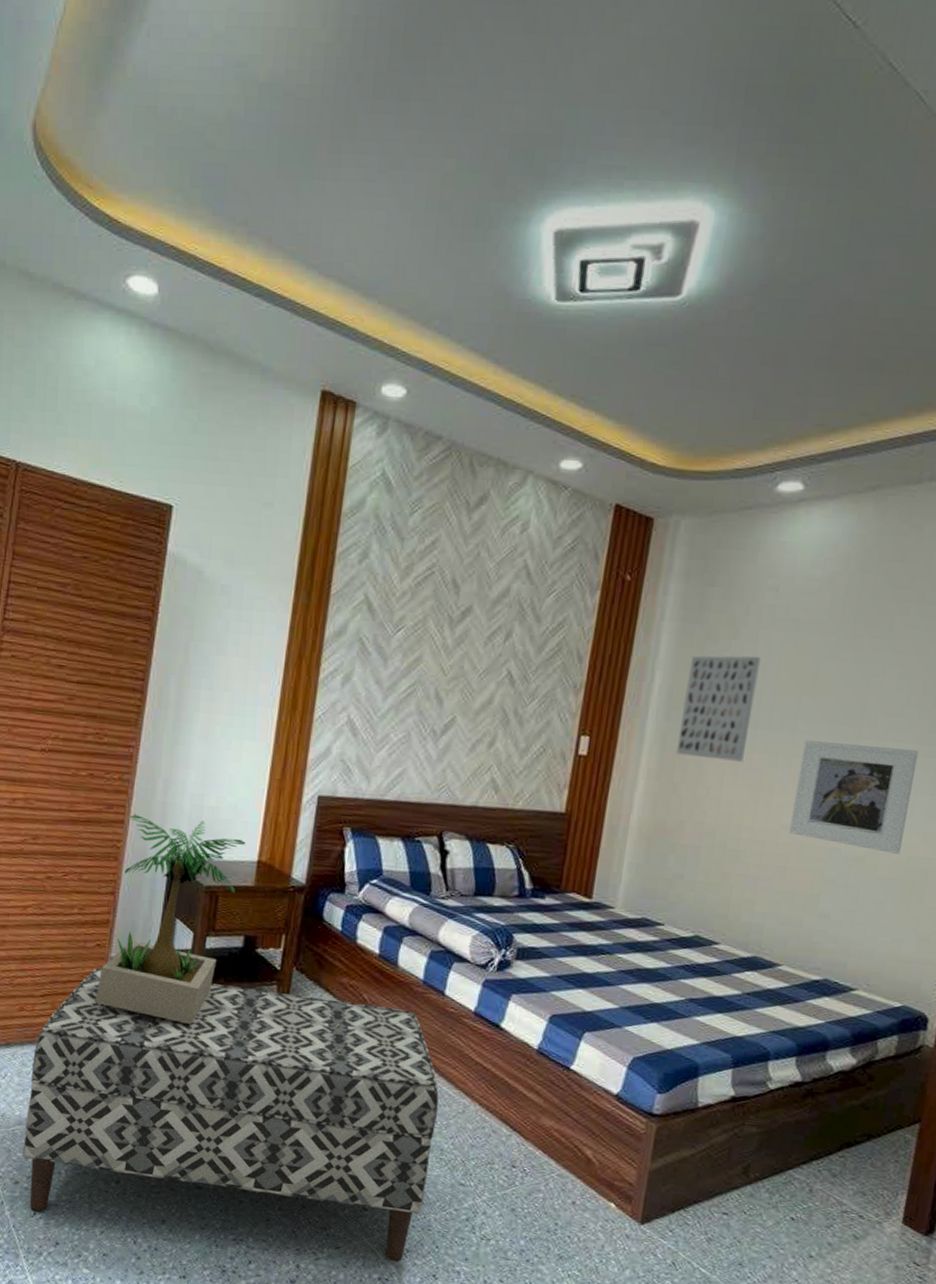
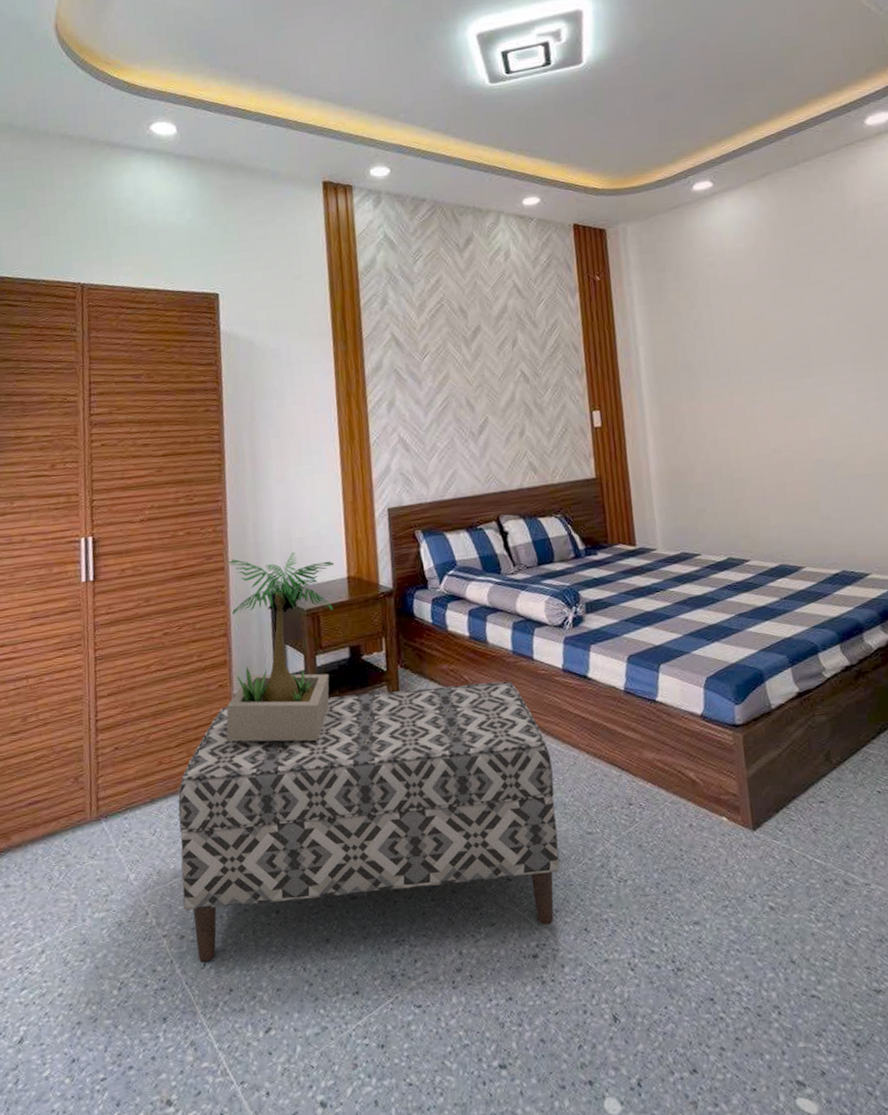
wall art: present [676,656,761,762] -> none [663,319,726,410]
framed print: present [789,740,919,854] -> none [769,367,870,456]

